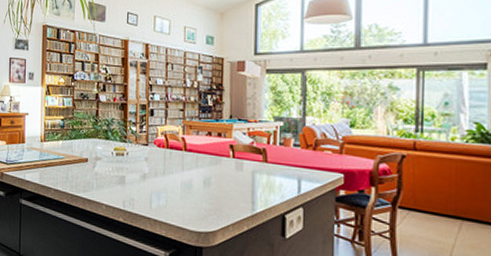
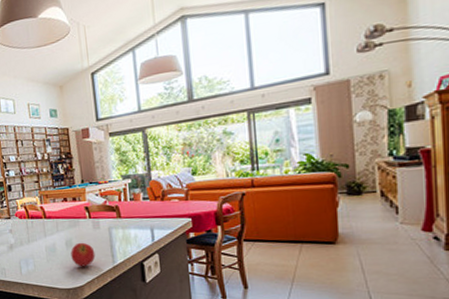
fruit: none [207,182,234,211] -> present [71,242,96,267]

